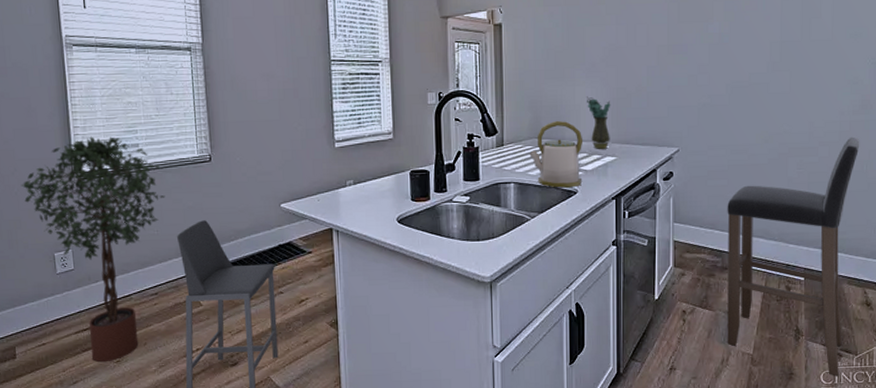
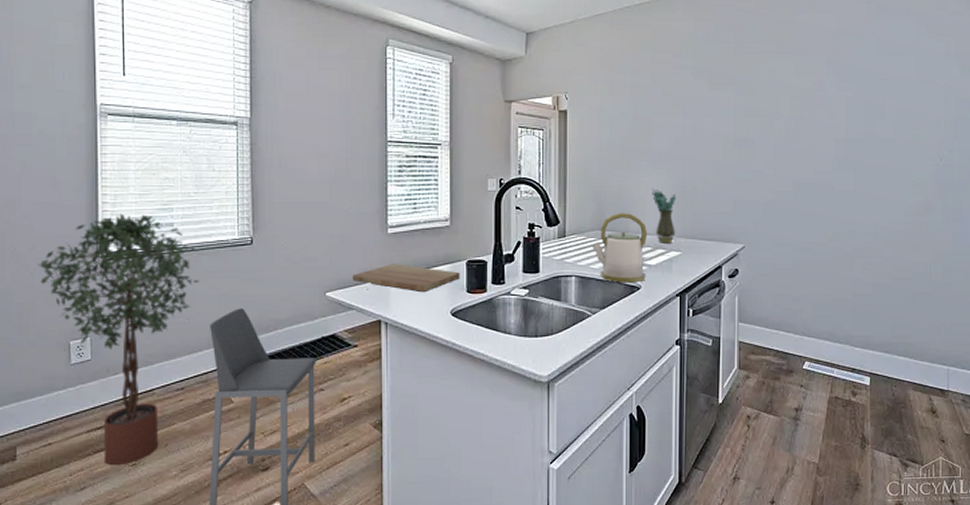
cutting board: none [303,175,405,202] -> present [352,263,460,293]
bar stool: present [727,137,860,376] -> none [792,238,924,488]

